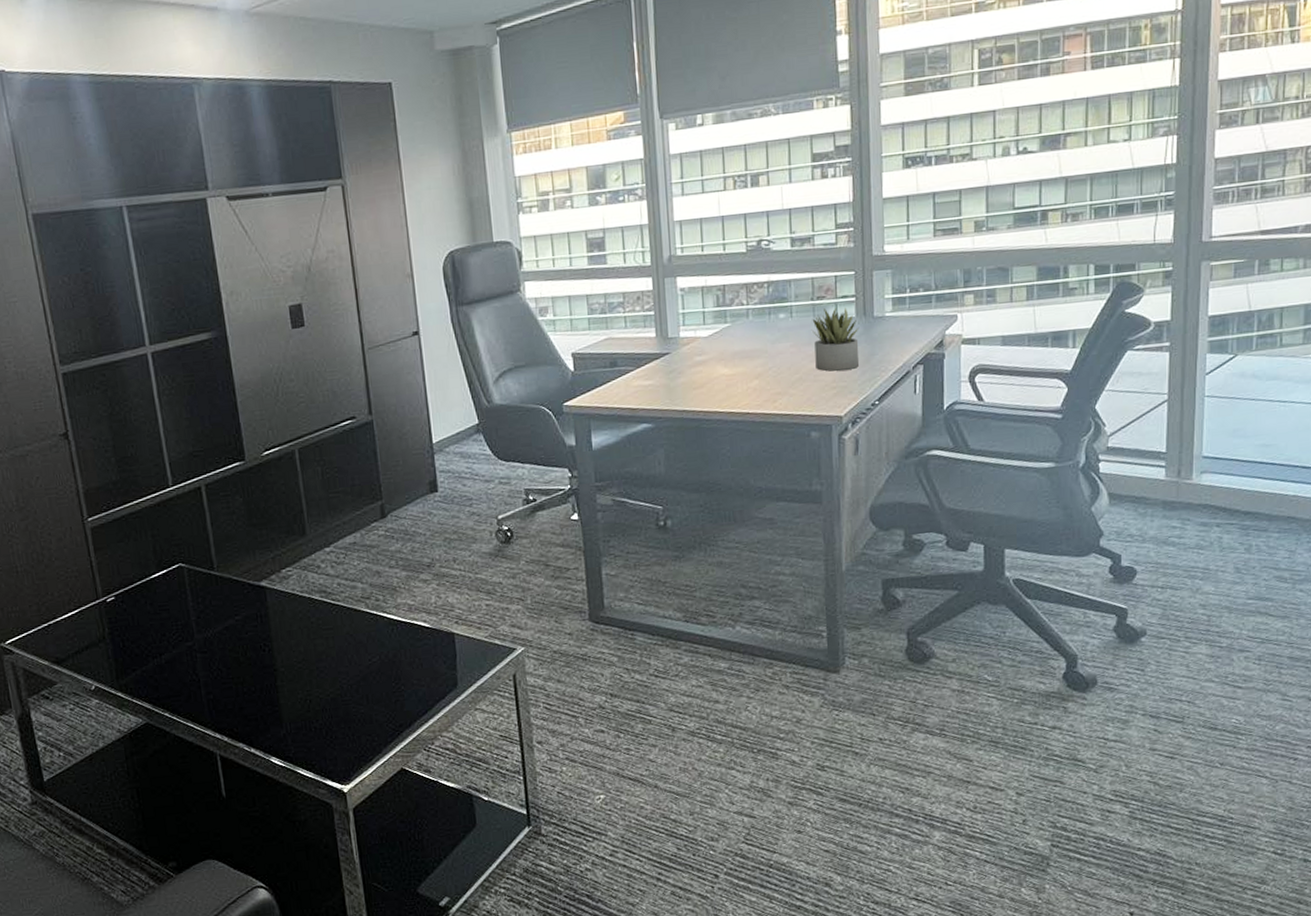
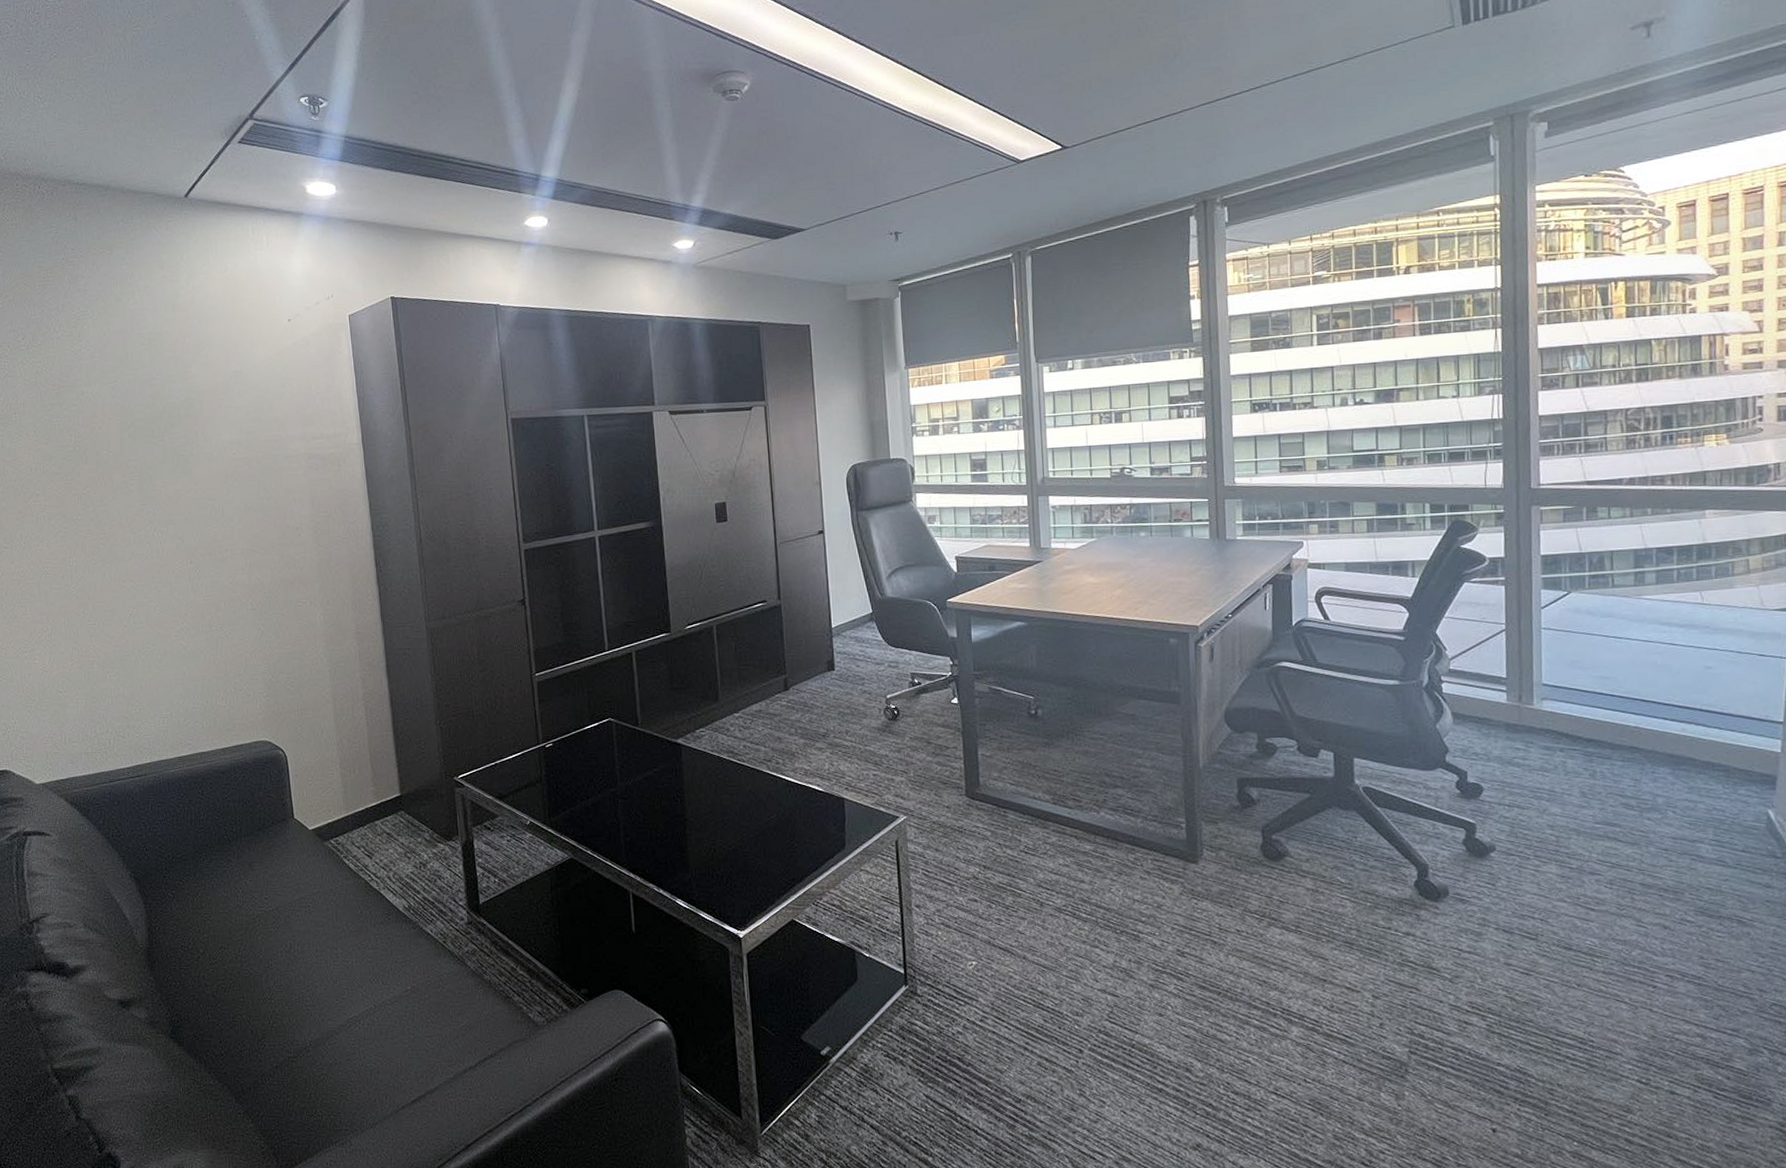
succulent plant: present [811,307,860,371] -> none [1169,529,1214,585]

